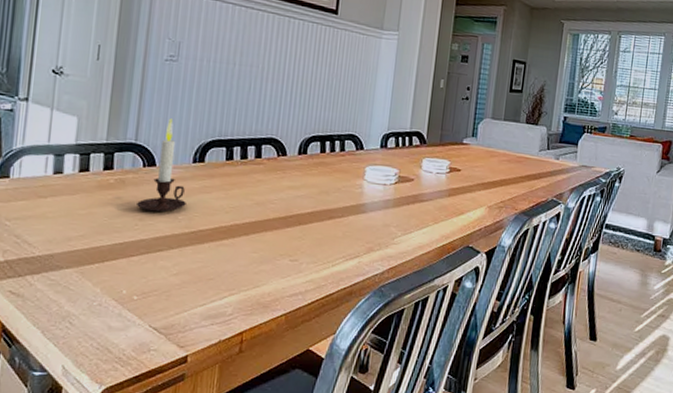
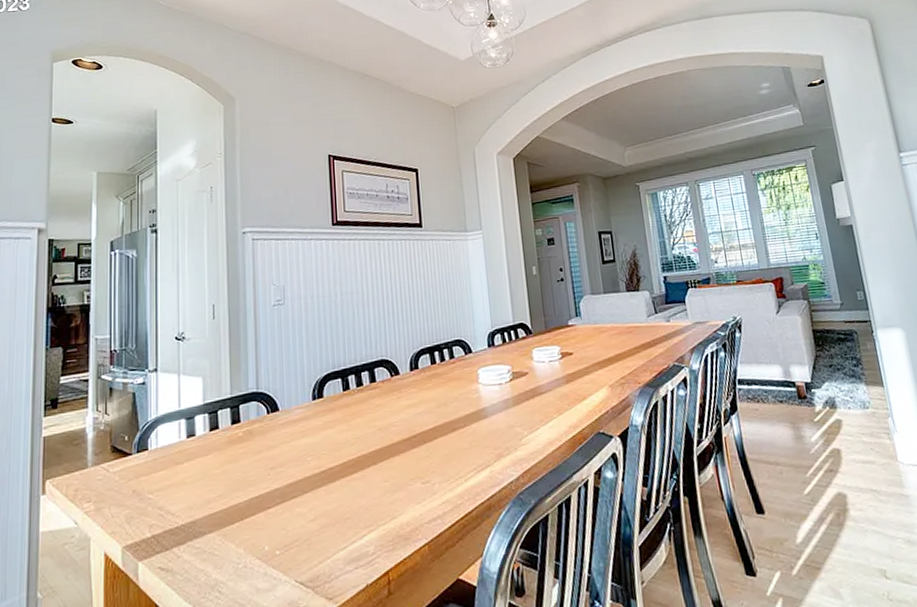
candle: present [137,118,186,212] -> none [266,360,312,458]

